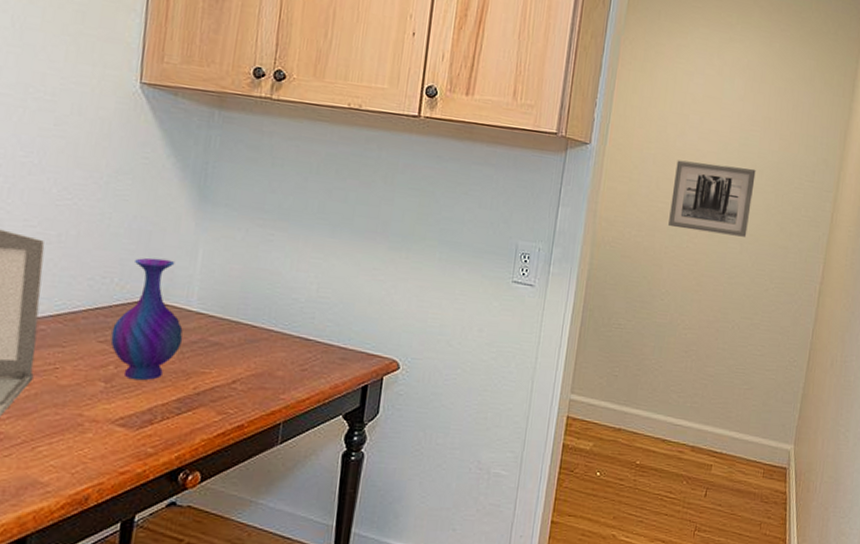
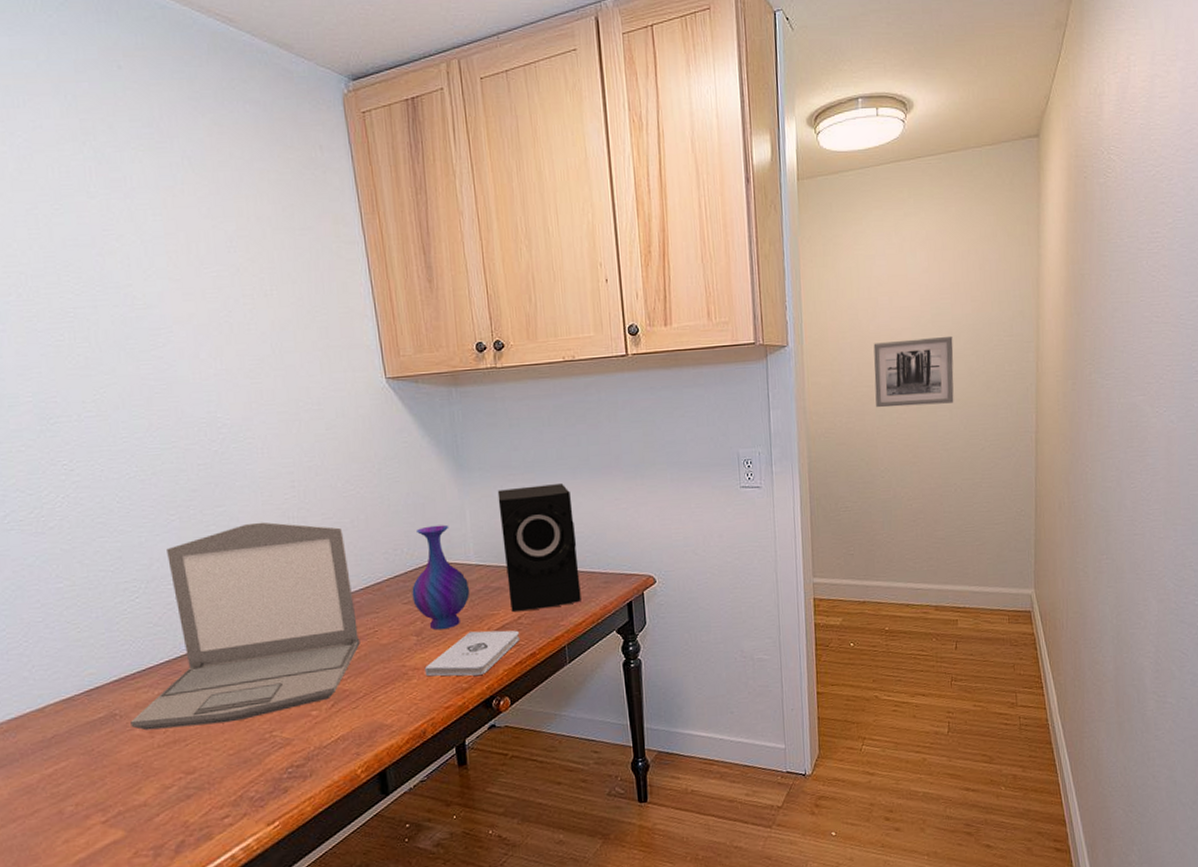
notepad: none [104,388,229,442] -> present [424,630,519,677]
speaker: none [226,233,324,377] -> present [497,484,581,611]

